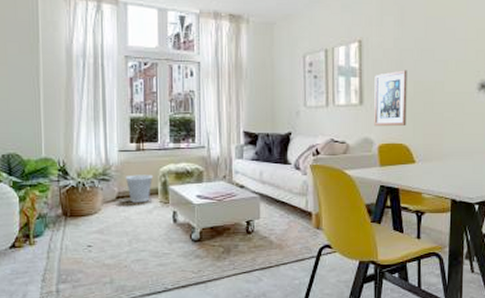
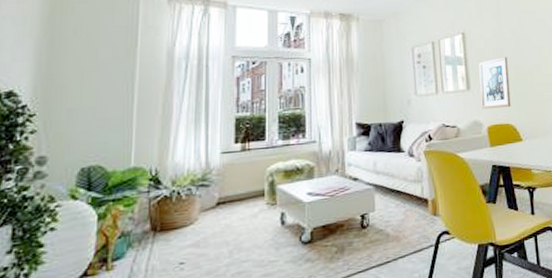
wastebasket: present [125,174,153,203] -> none [227,175,259,208]

